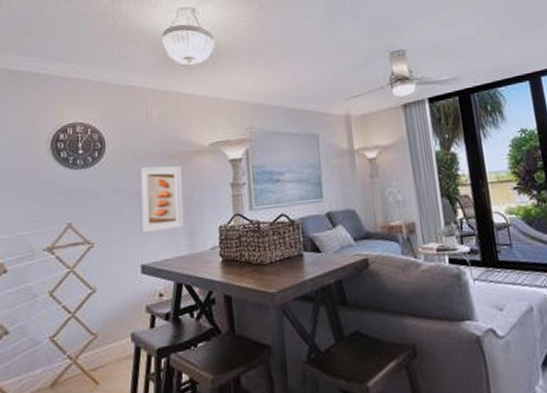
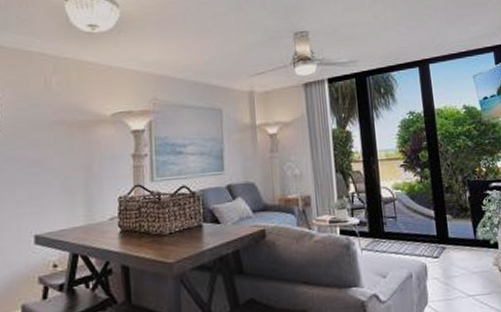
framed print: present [139,165,184,234] -> none [35,134,82,204]

